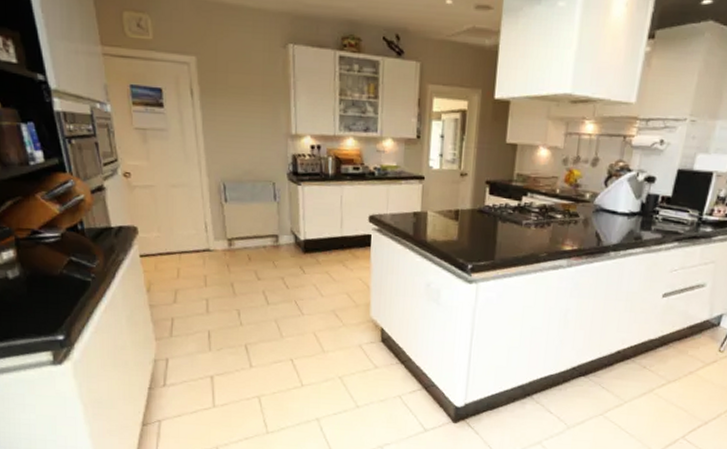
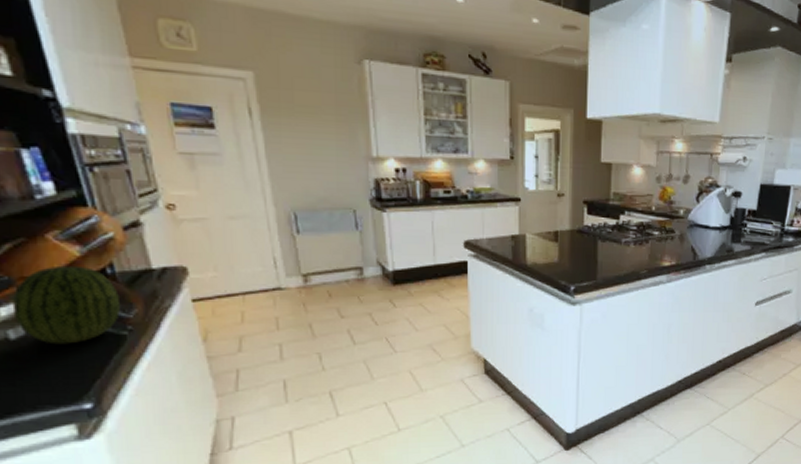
fruit: none [11,220,87,286] -> present [12,265,121,345]

